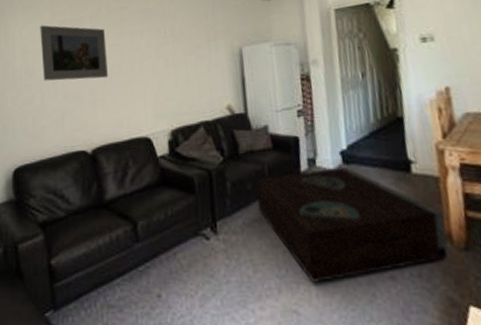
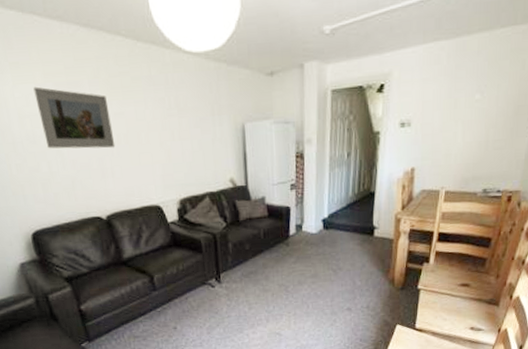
stereo: present [256,167,449,283] -> none [253,232,392,314]

